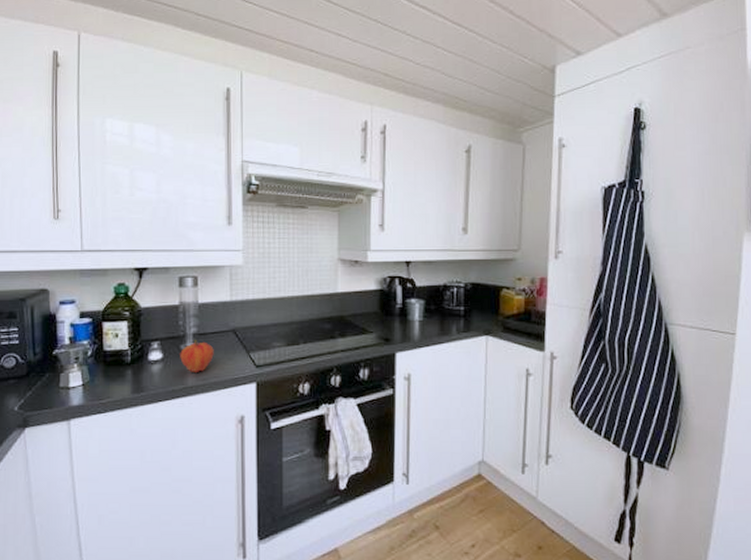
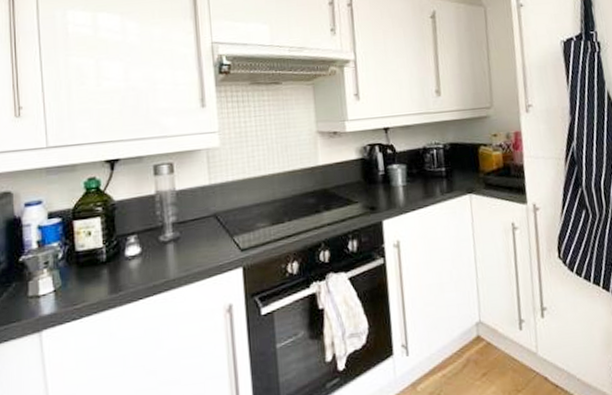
fruit: present [180,340,214,374] -> none [159,229,196,265]

